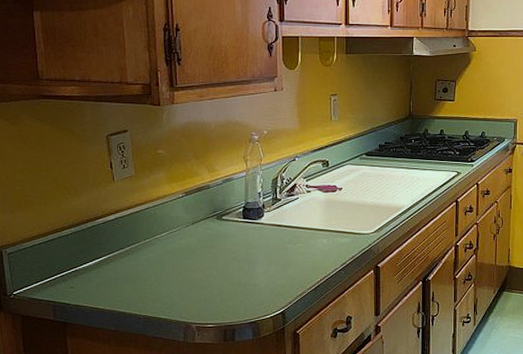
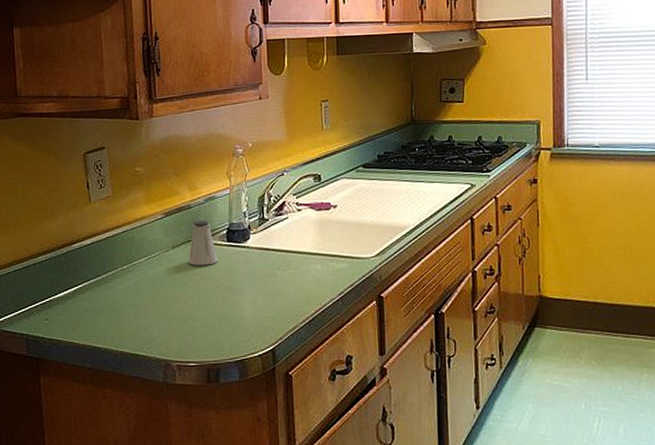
saltshaker: none [207,199,234,240] -> present [188,220,218,266]

